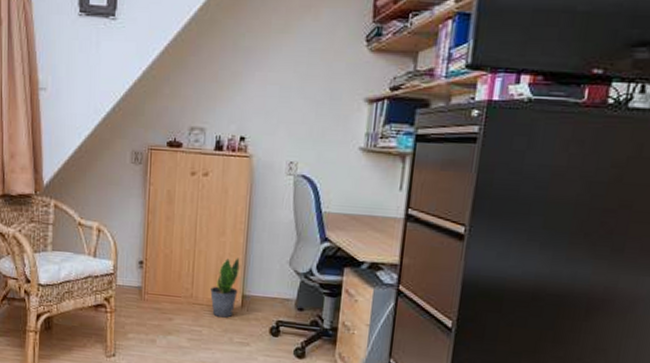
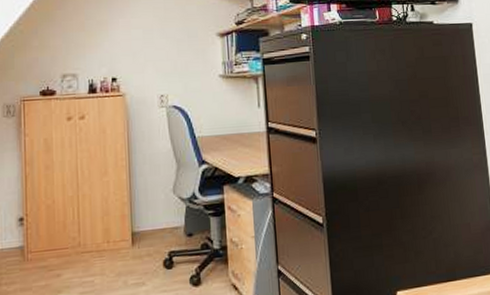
potted plant: present [210,258,240,318] -> none [99,195,127,262]

